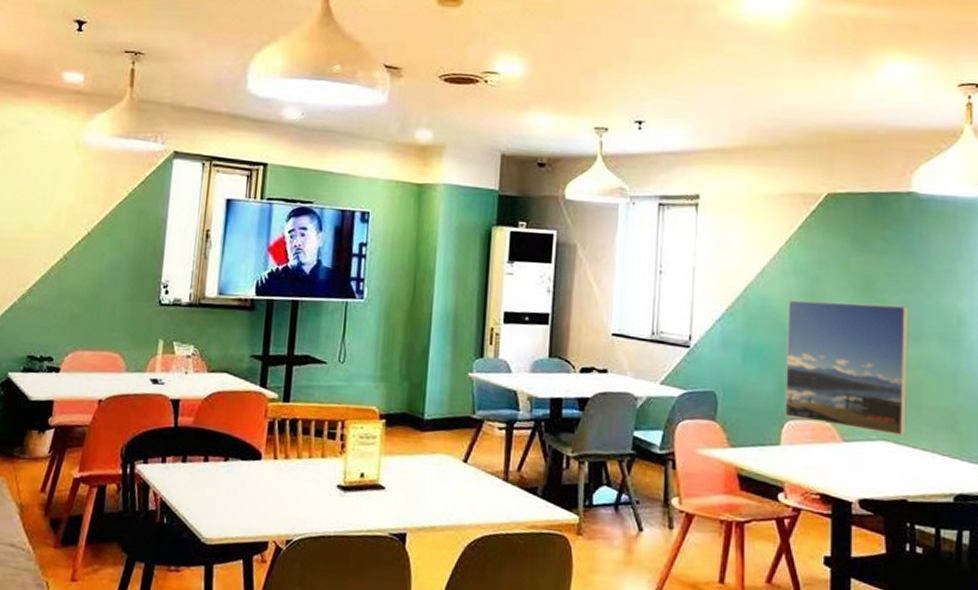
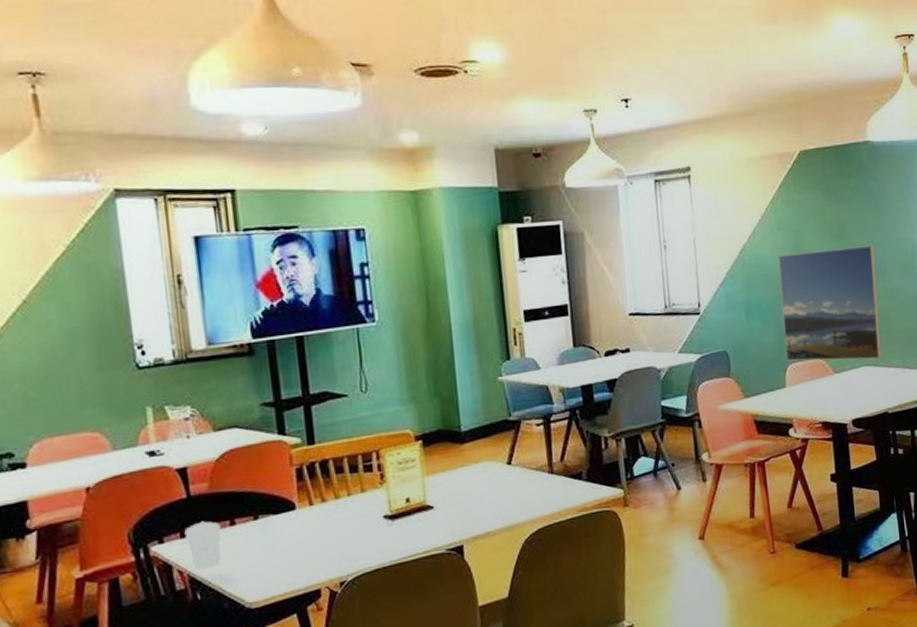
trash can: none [165,451,196,497] -> present [184,521,222,570]

